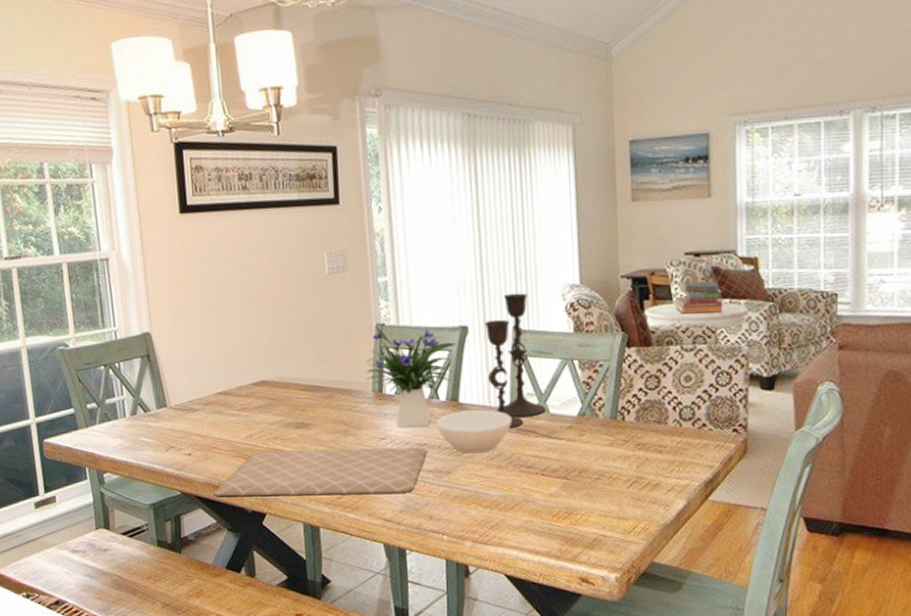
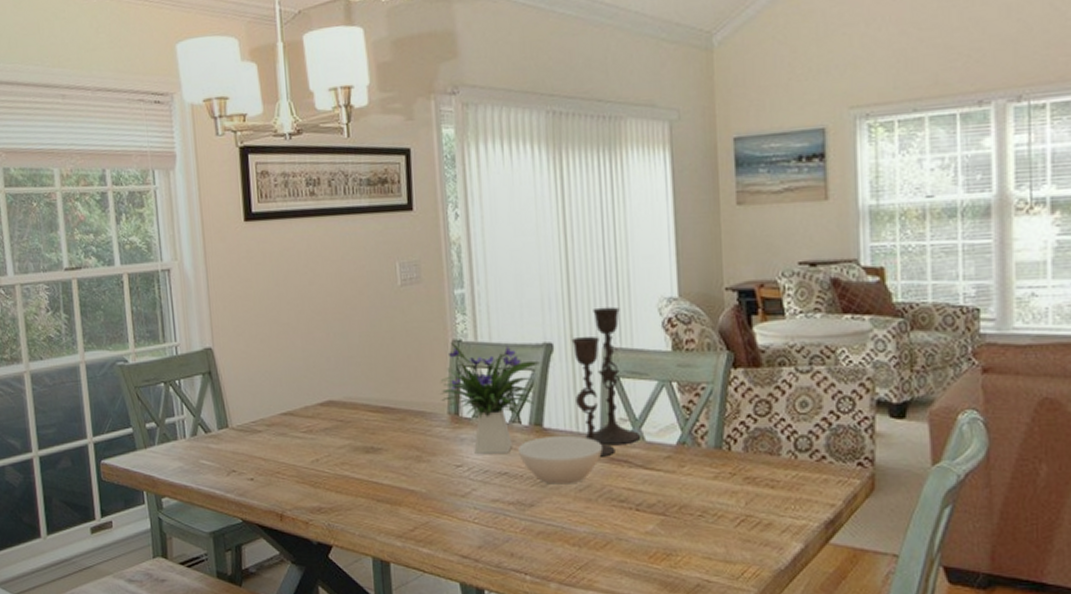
placemat: present [213,447,427,496] -> none [276,477,508,526]
books: present [675,281,723,314] -> none [788,293,844,331]

